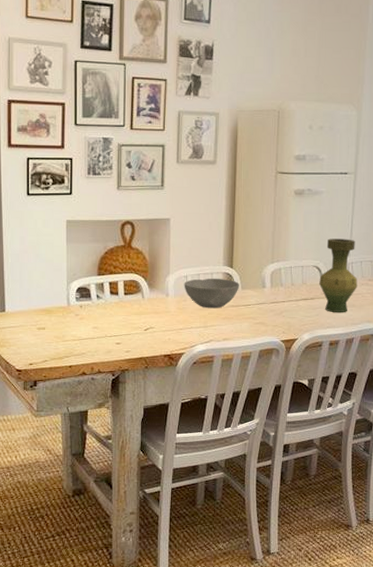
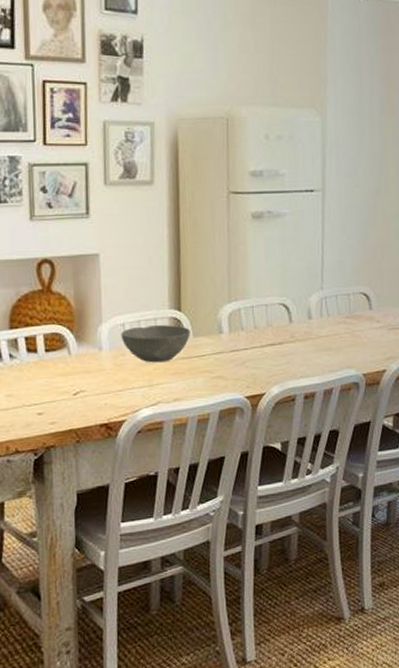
vase: present [319,238,358,312] -> none [287,269,334,359]

